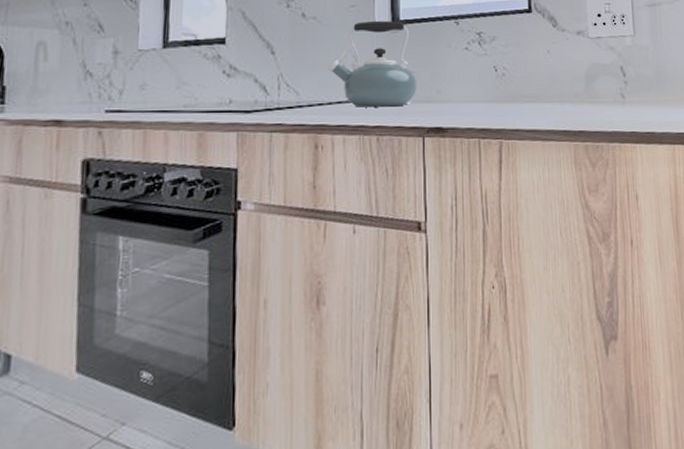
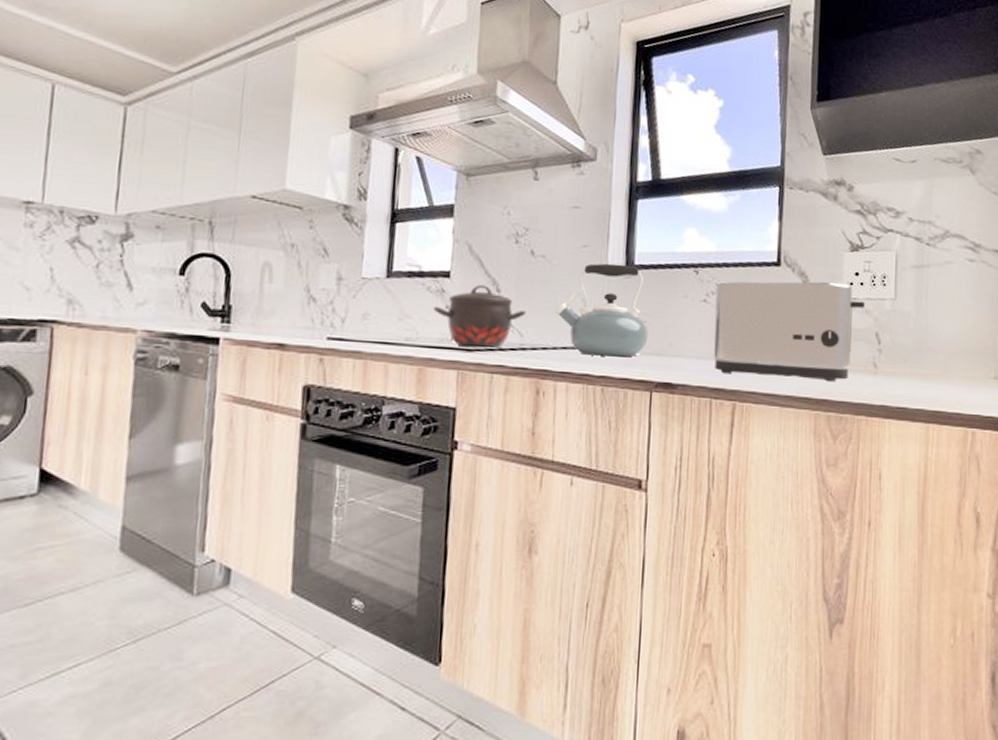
cooking pot: none [210,49,300,108] -> present [433,285,526,347]
toaster: none [476,24,609,113] -> present [713,281,865,381]

